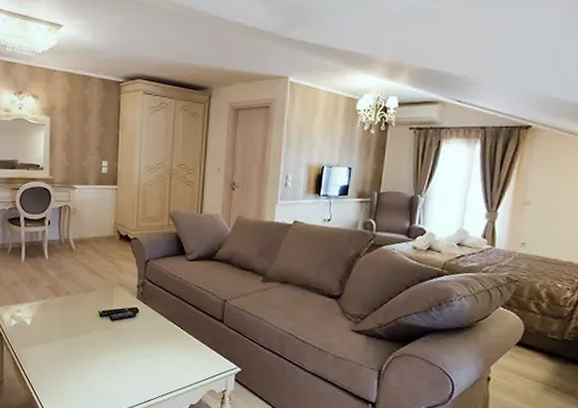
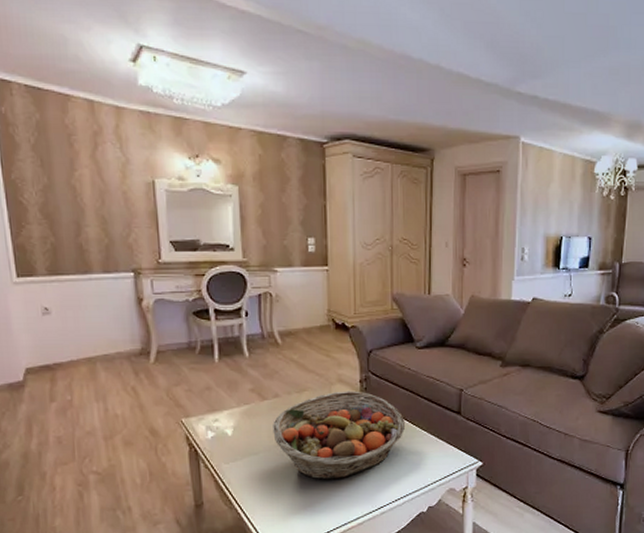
fruit basket: none [63,293,174,372] -> present [273,391,406,480]

